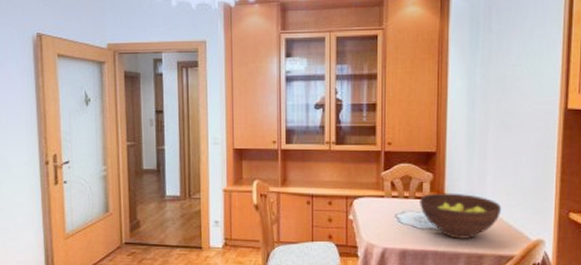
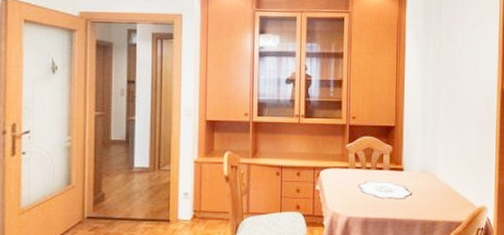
fruit bowl: present [420,193,501,239] -> none [380,164,450,207]

